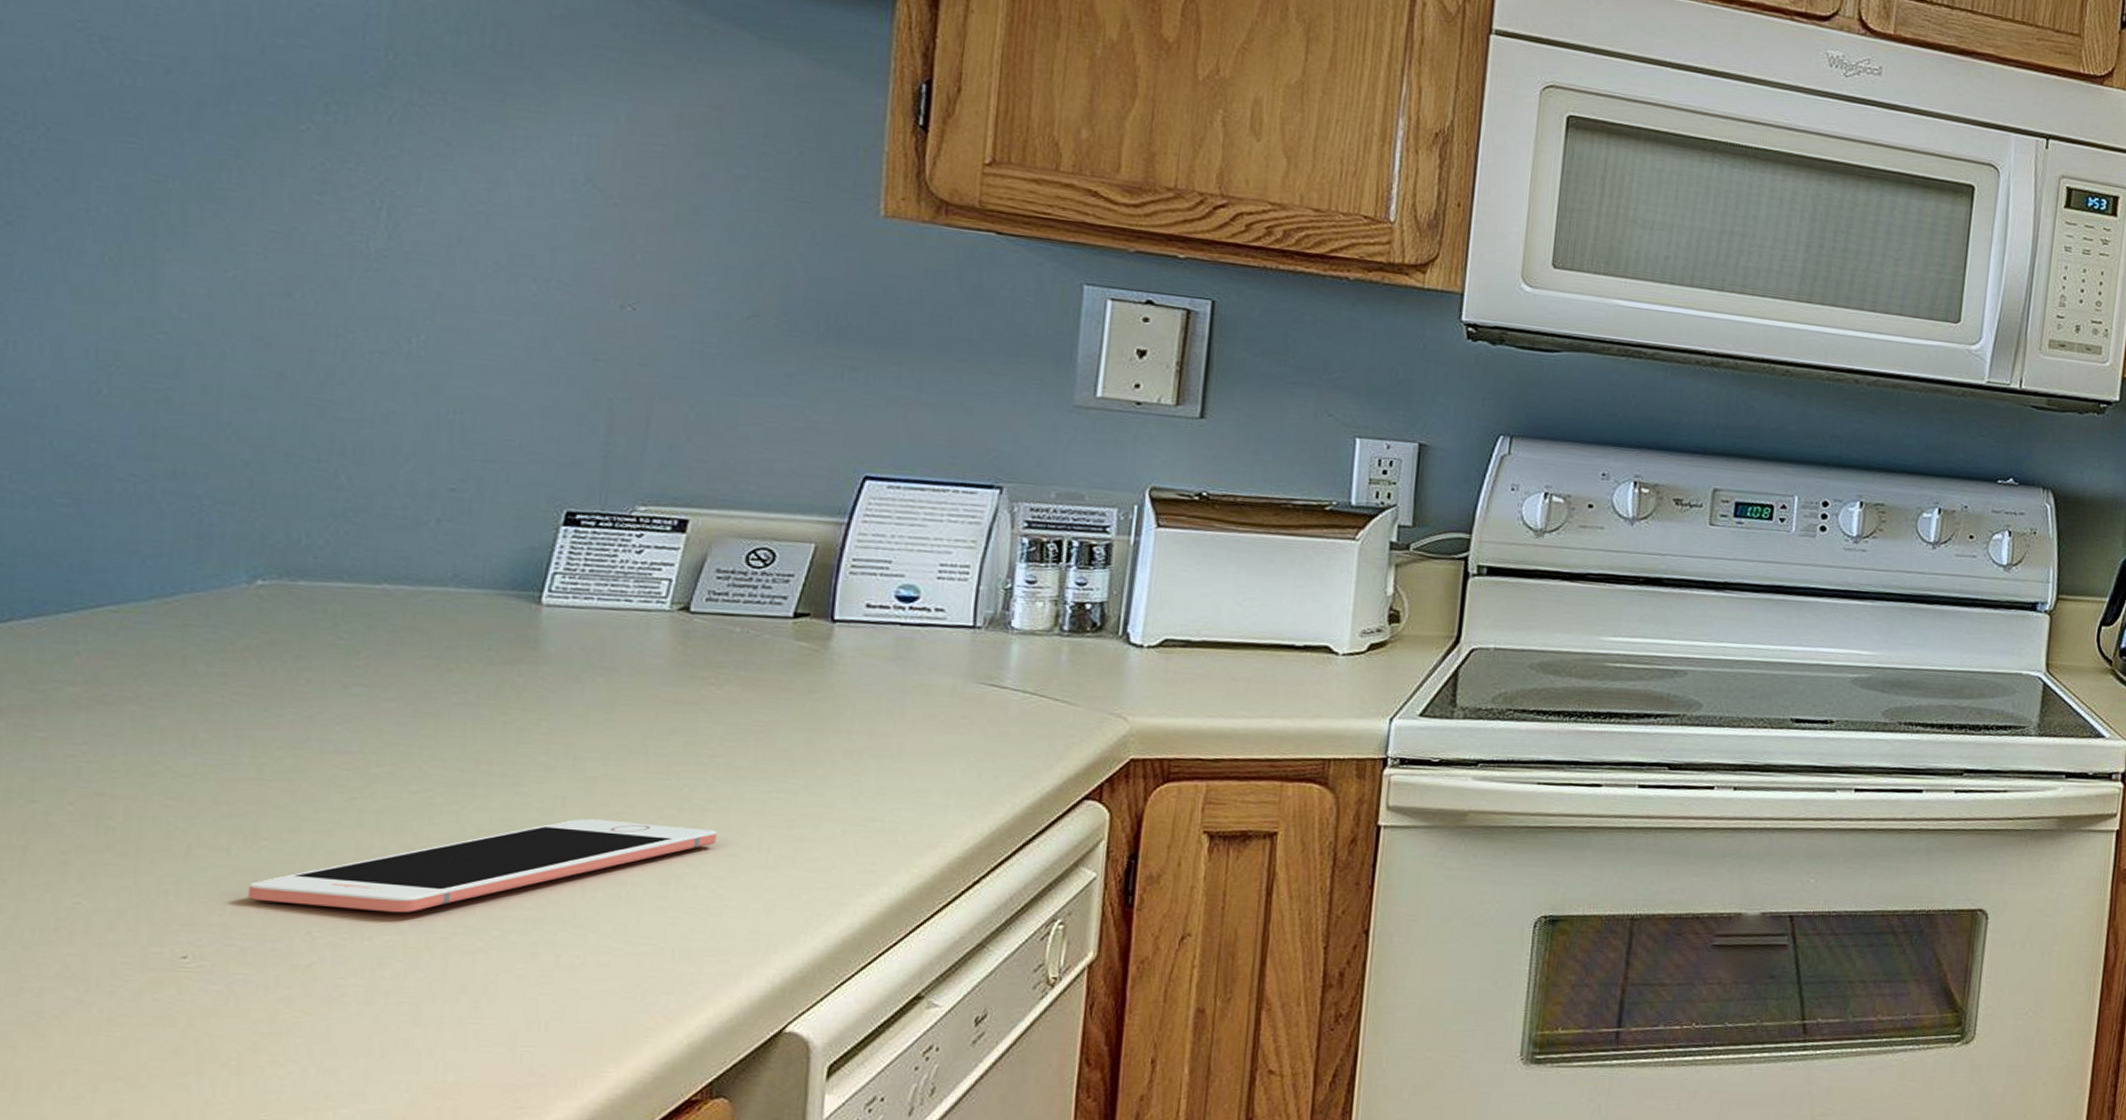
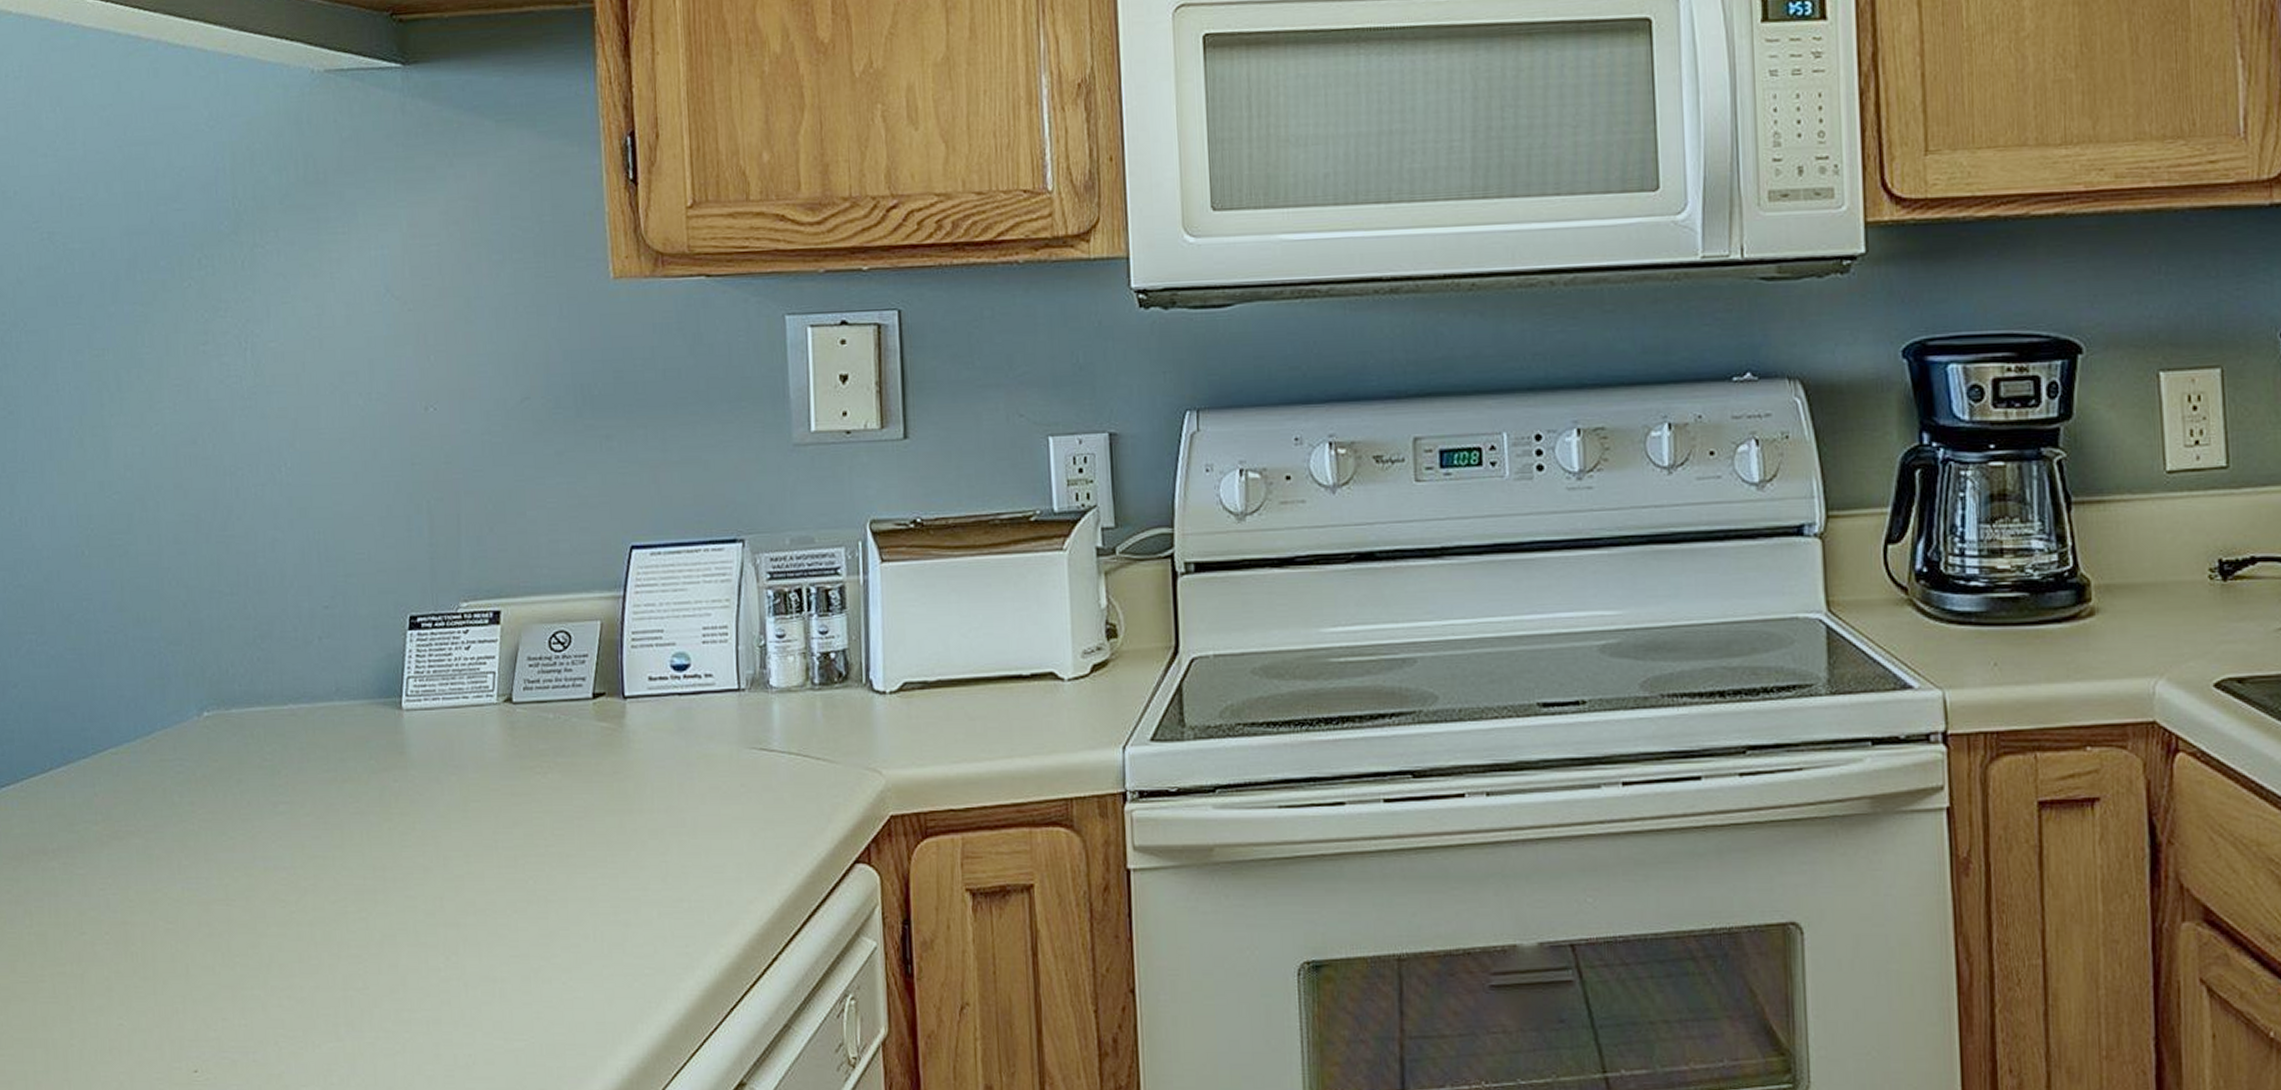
cell phone: present [247,818,717,913] -> none [230,917,561,1020]

